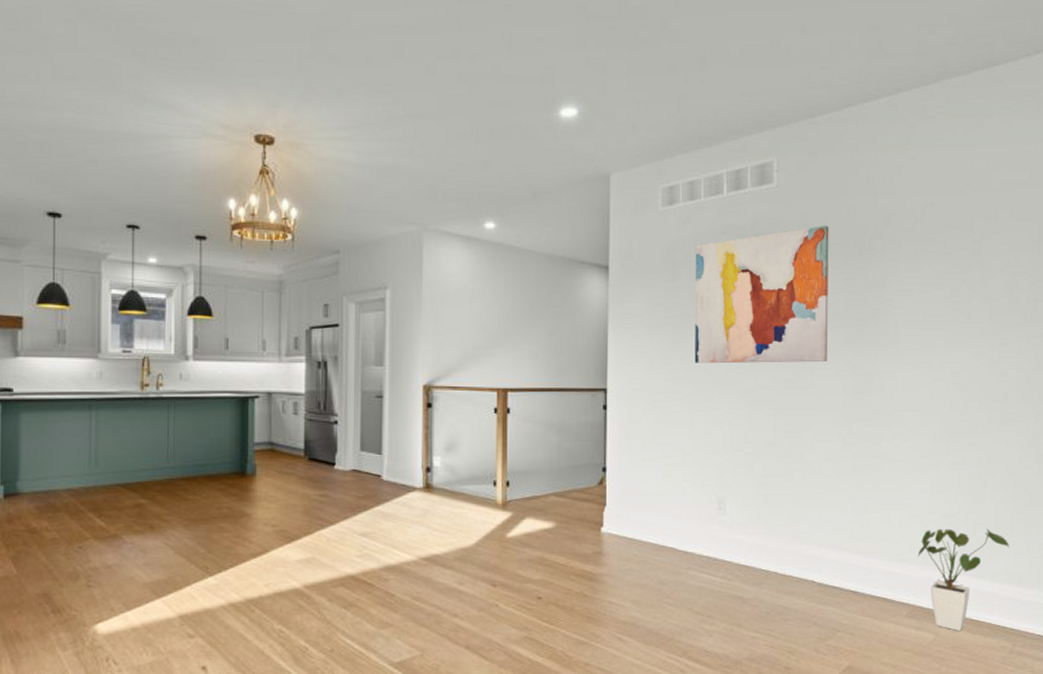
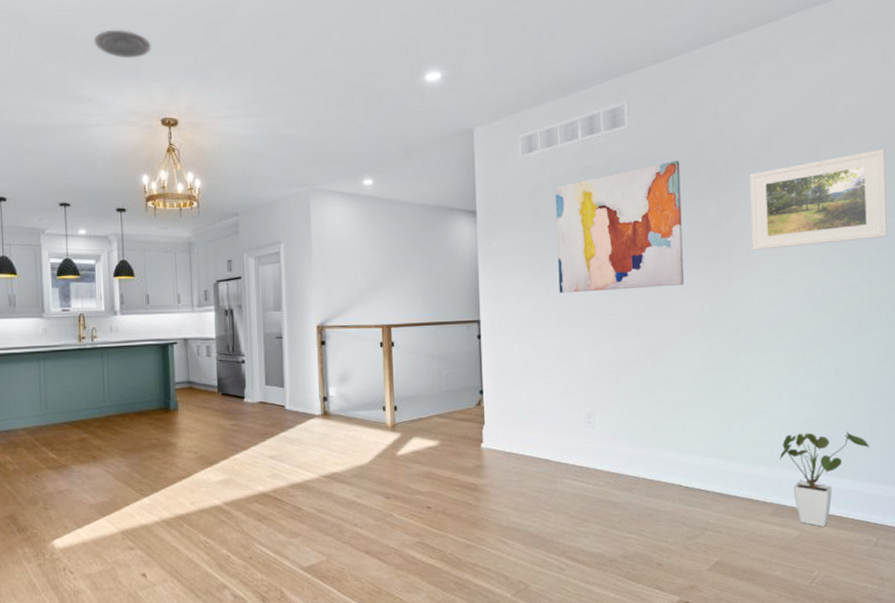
recessed light: none [179,26,247,62] -> present [94,29,151,59]
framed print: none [899,229,1038,329] -> present [749,149,888,250]

